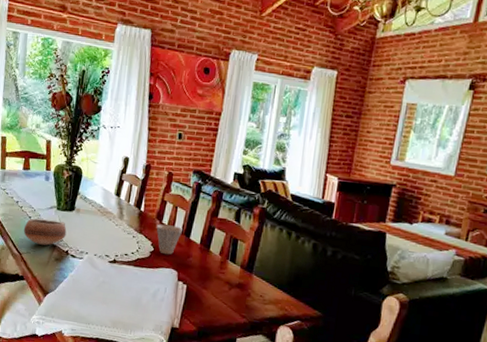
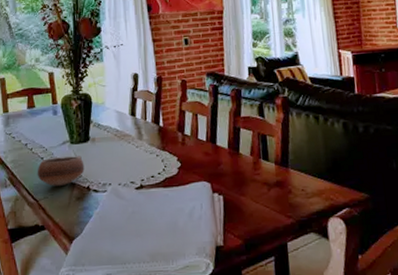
cup: present [156,224,182,255] -> none [179,134,207,168]

